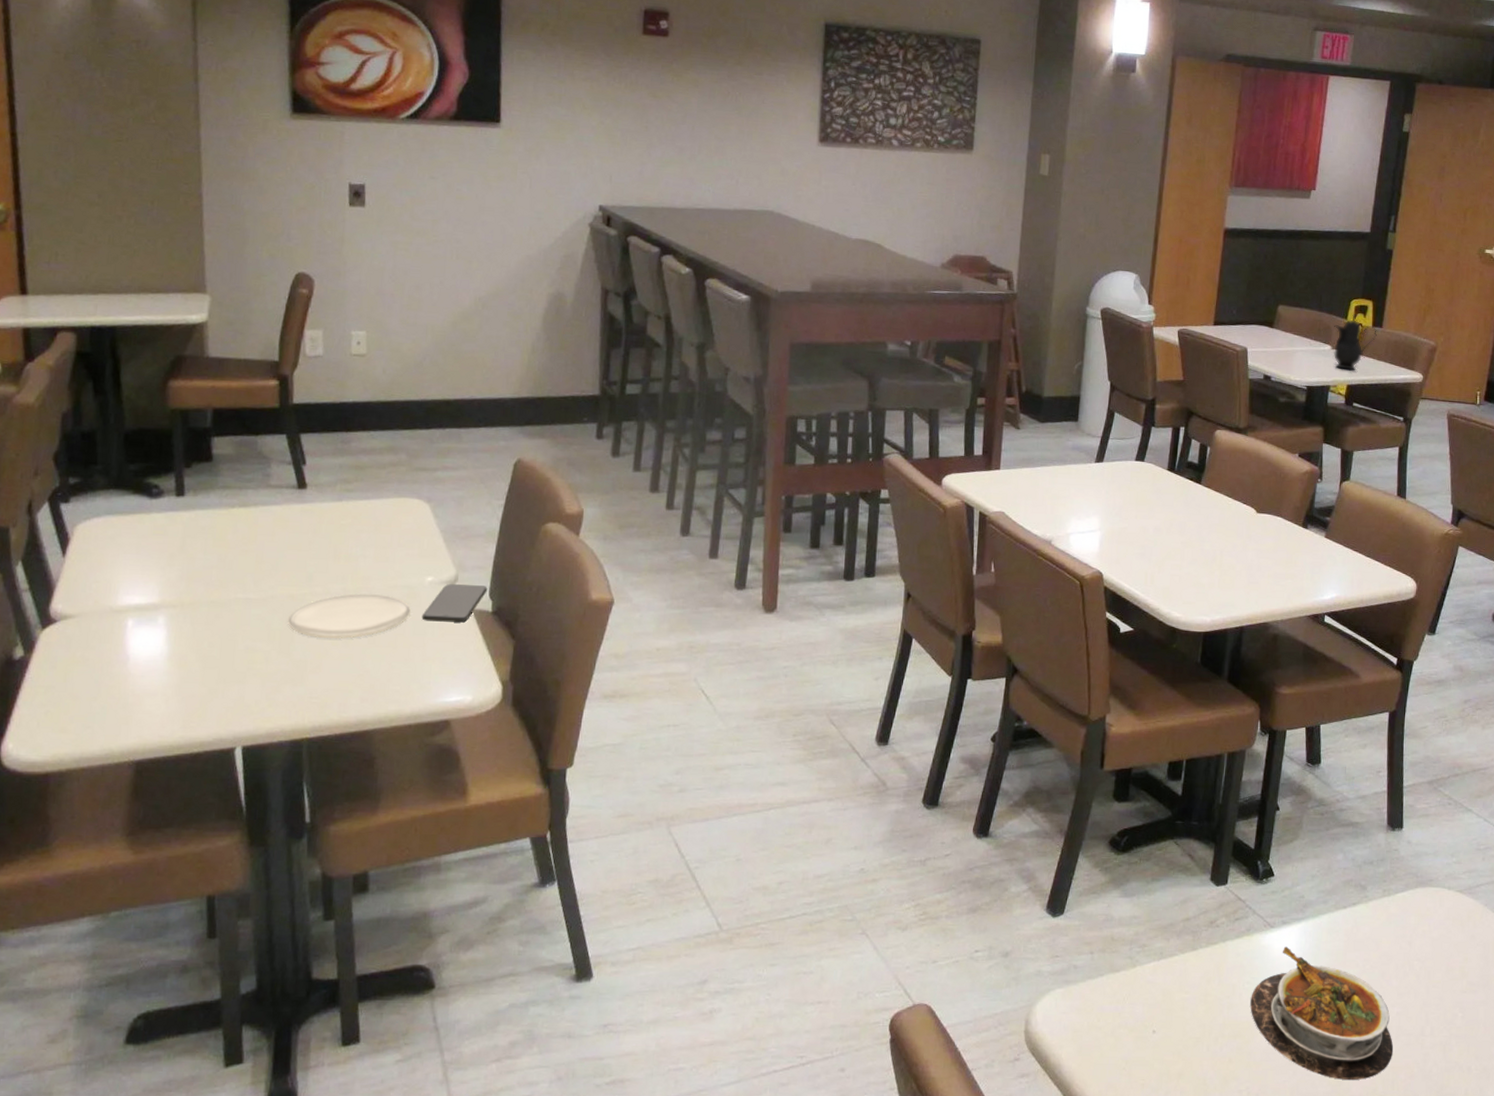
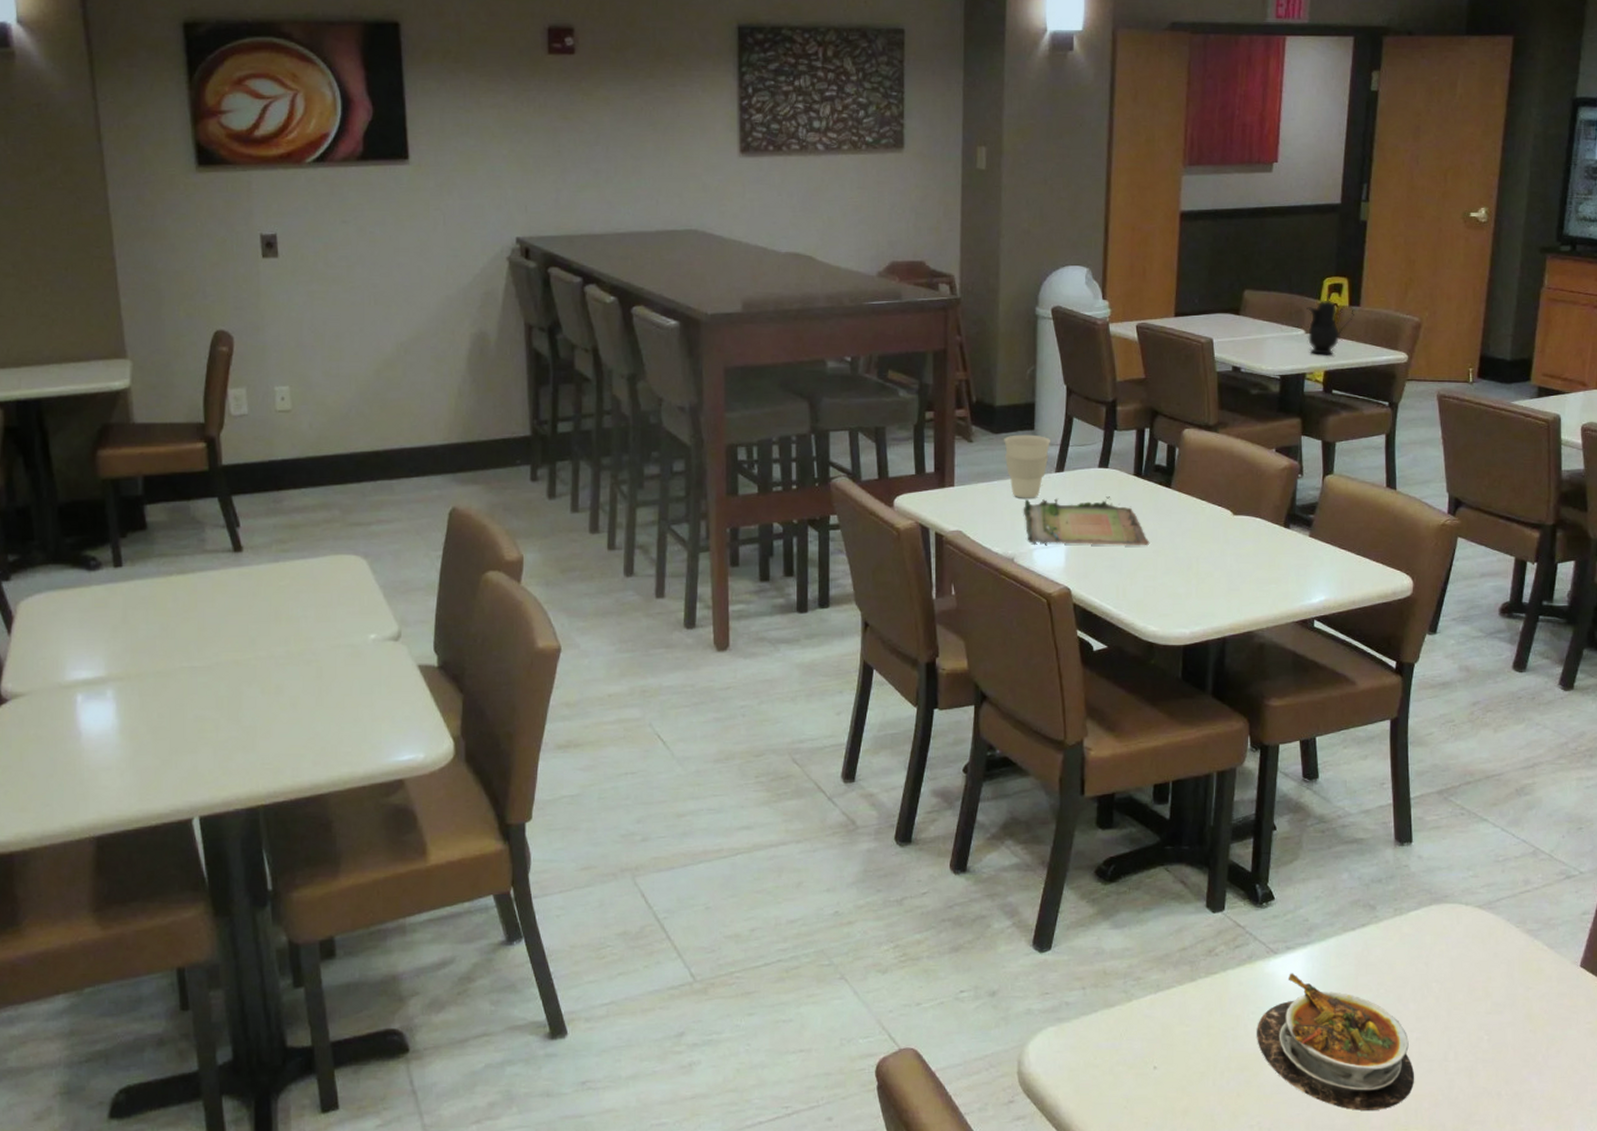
plate: present [287,593,411,639] -> none [233,655,356,703]
smartphone: present [421,583,488,623] -> none [367,639,432,680]
cup: none [1049,425,1093,485] -> present [1004,434,1051,498]
tray: none [1064,486,1179,536] -> present [1024,496,1150,545]

